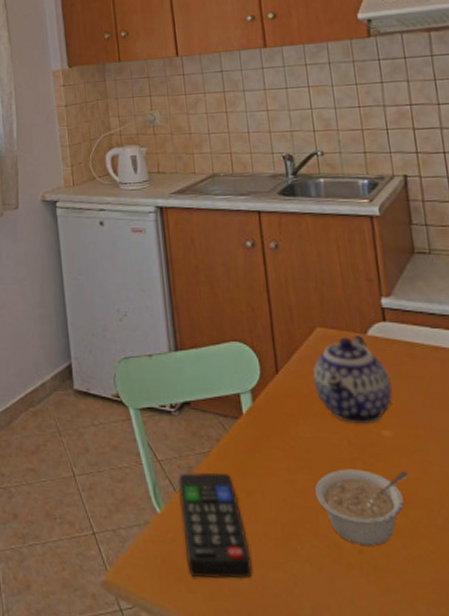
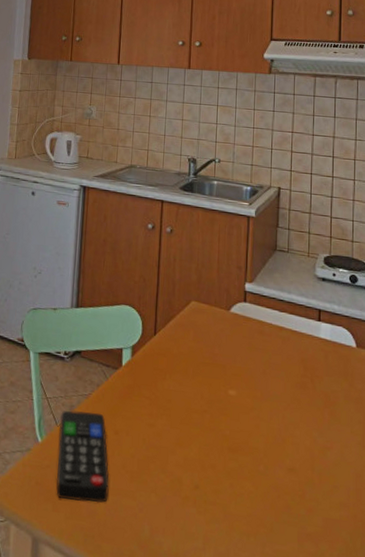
teapot: present [312,335,393,425] -> none [182,311,243,385]
legume: present [314,469,408,546] -> none [168,418,243,484]

